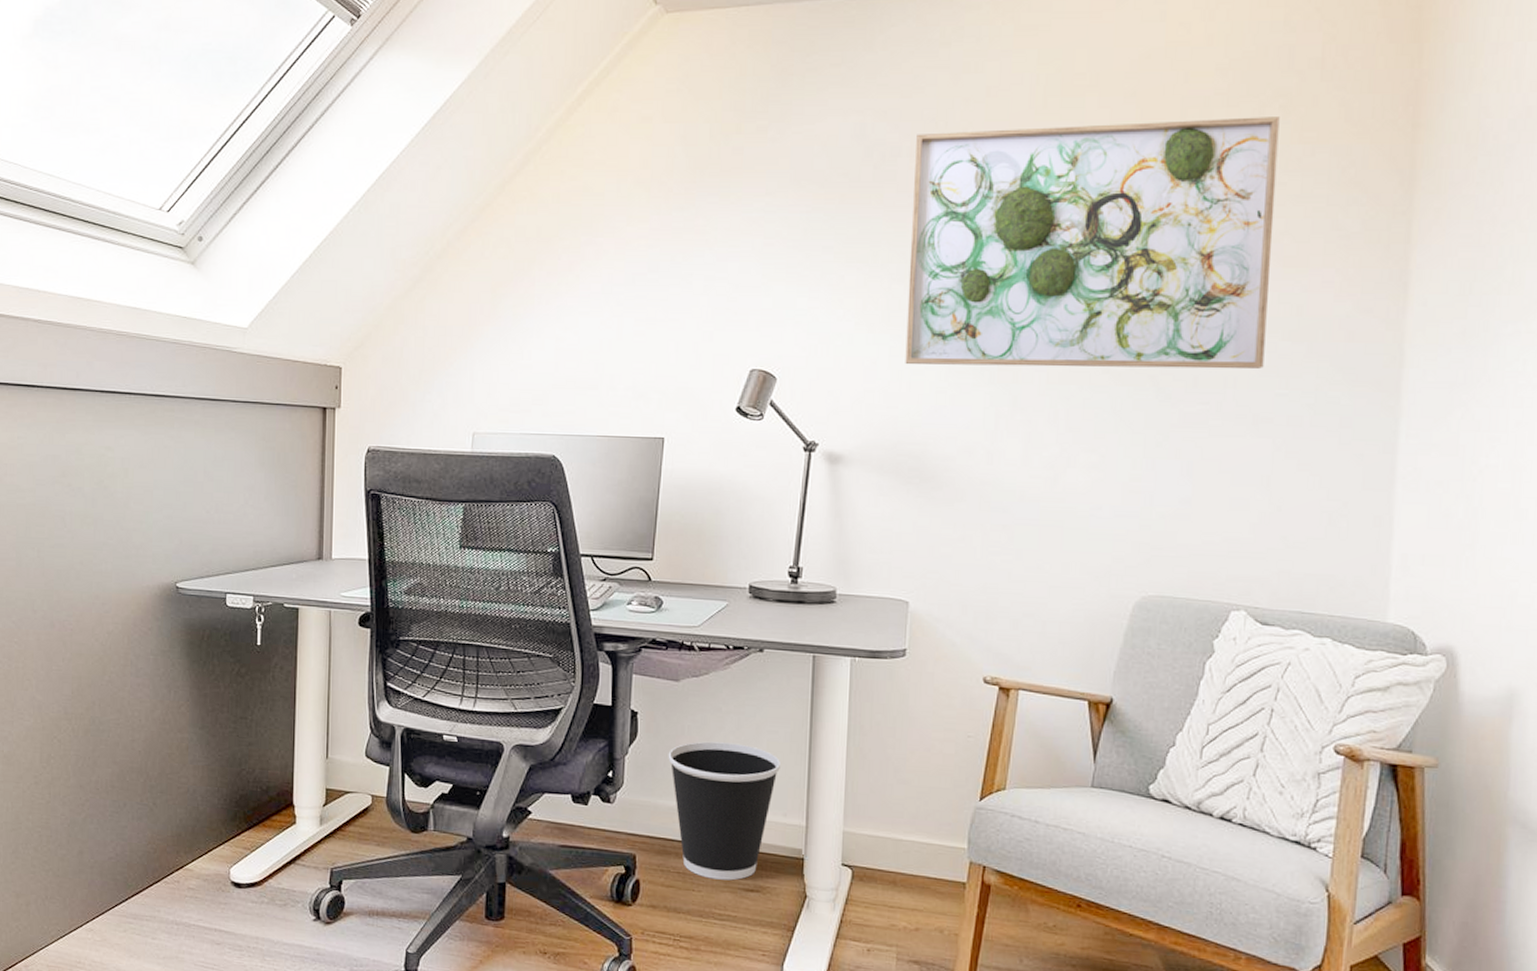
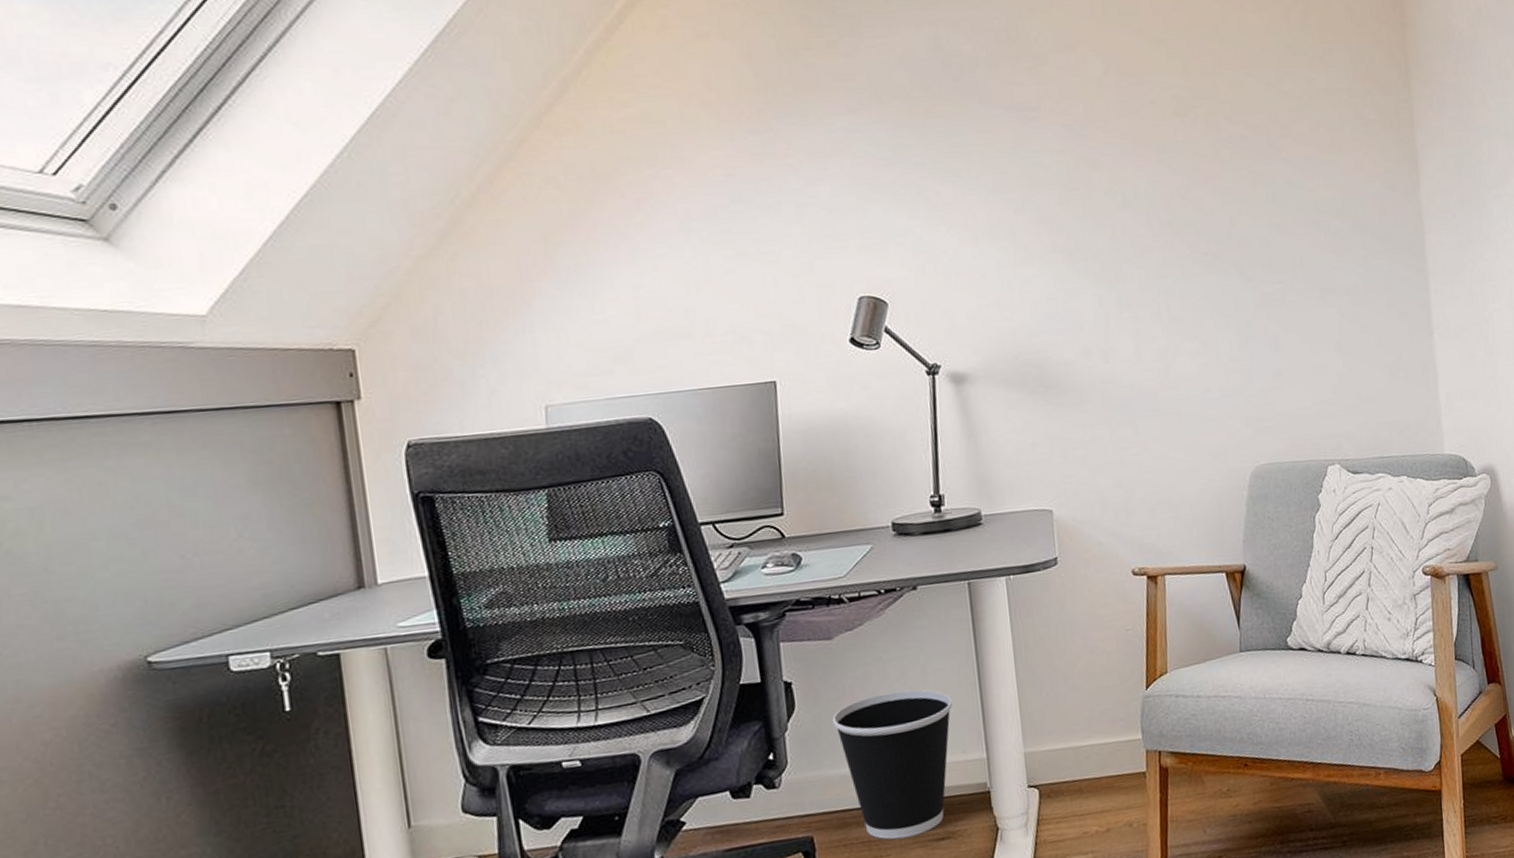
wall art: present [905,117,1280,369] -> none [991,20,1321,276]

